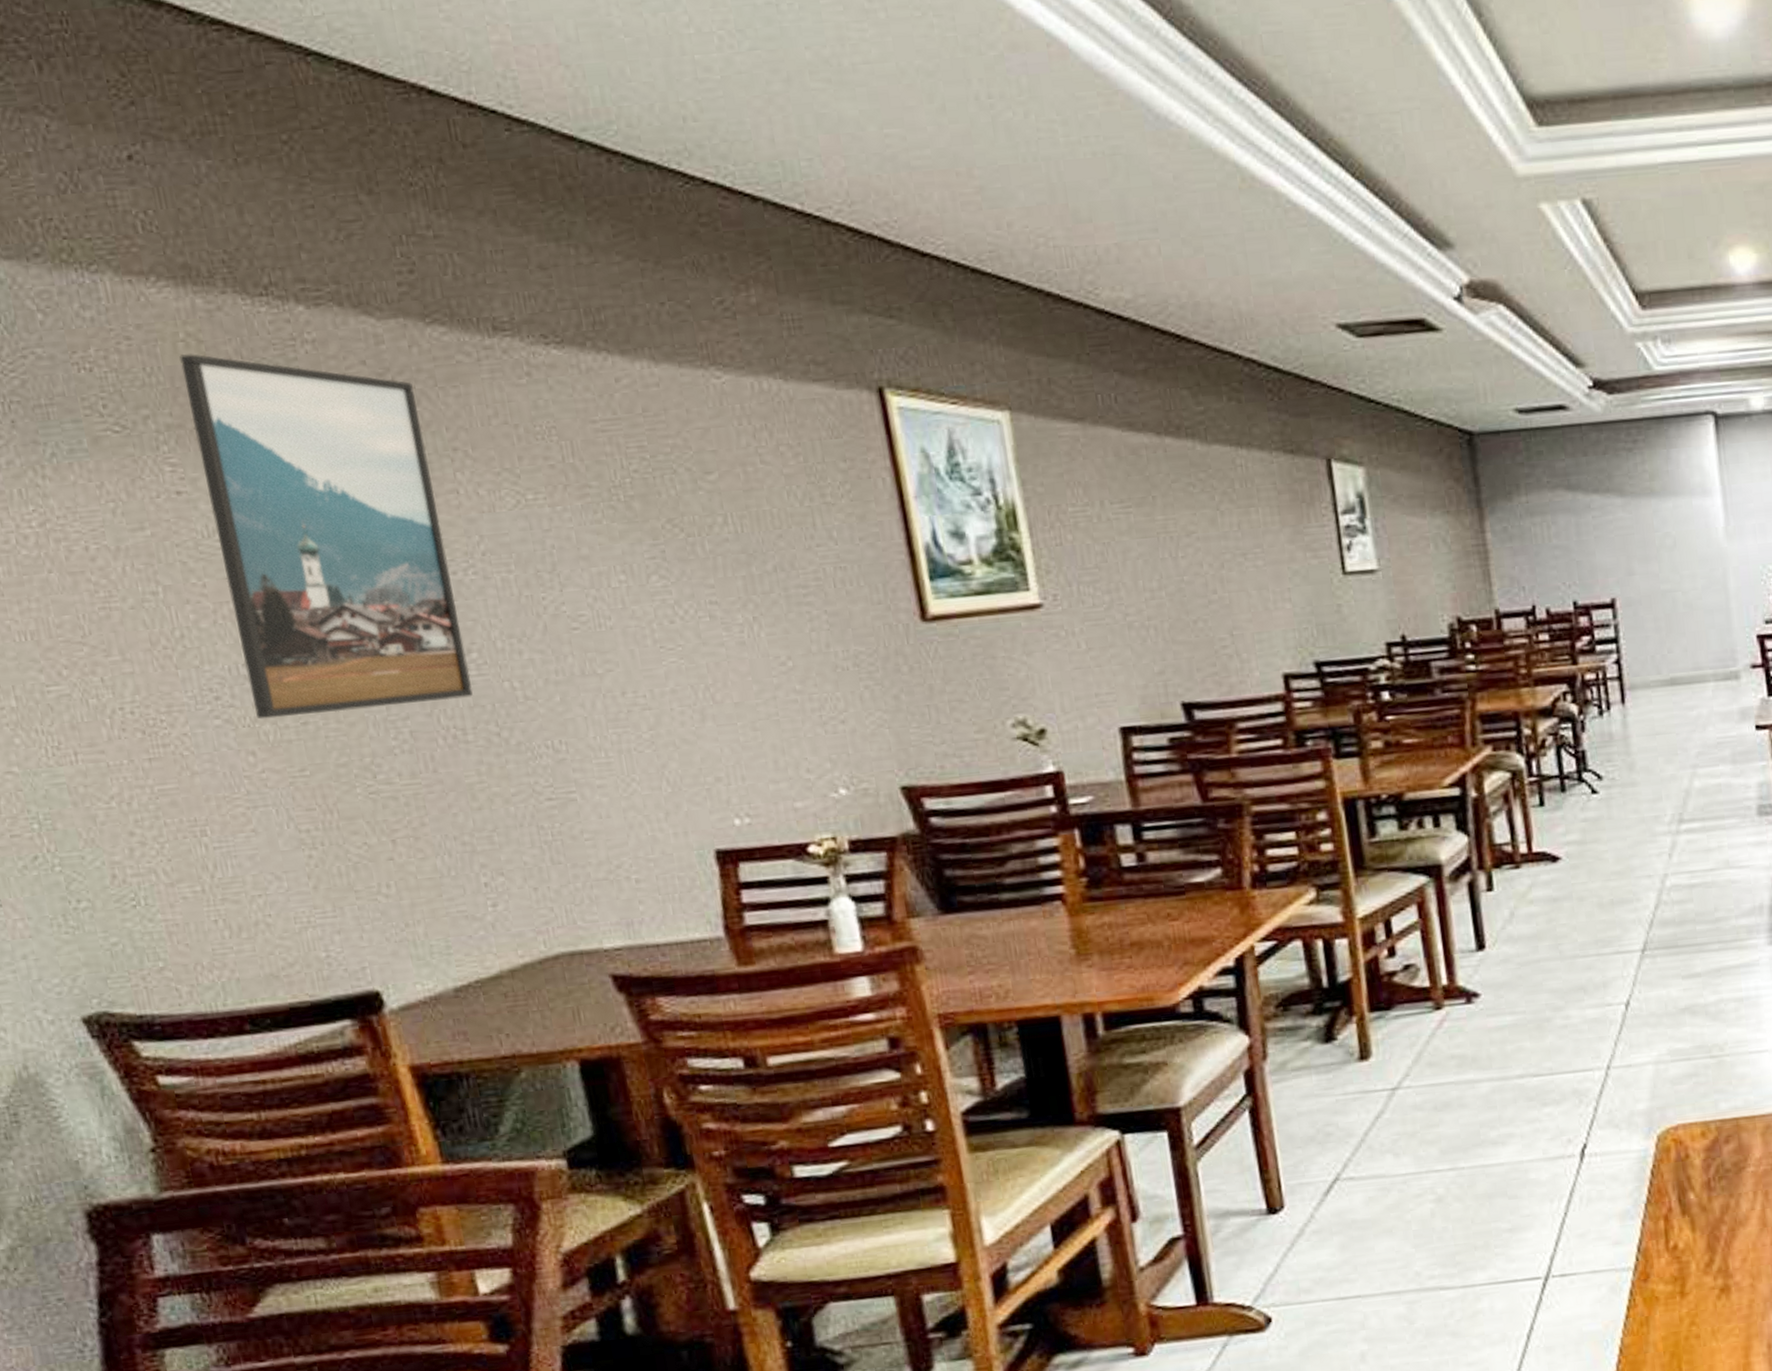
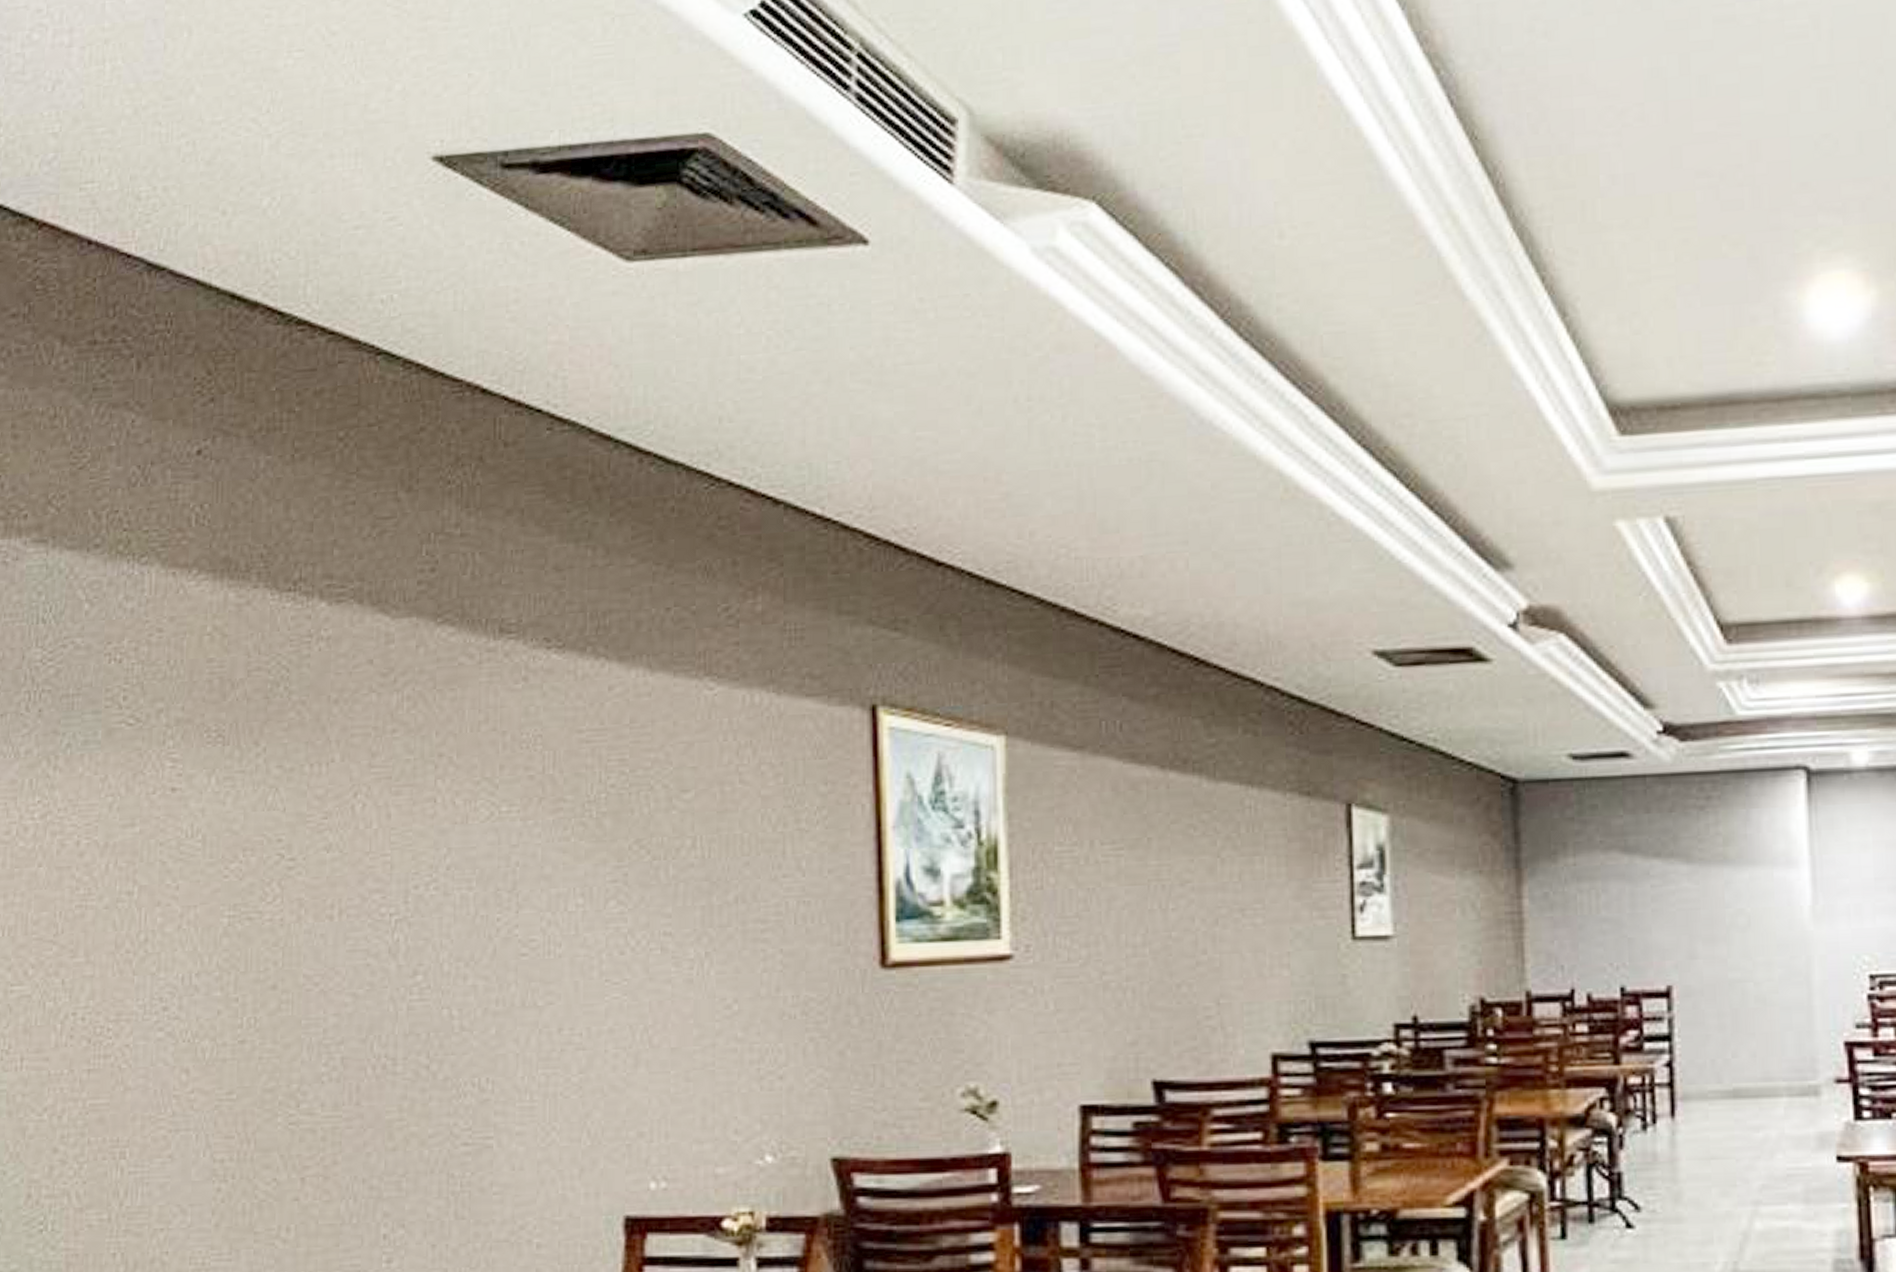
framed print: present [179,354,473,720] -> none [197,648,413,1035]

